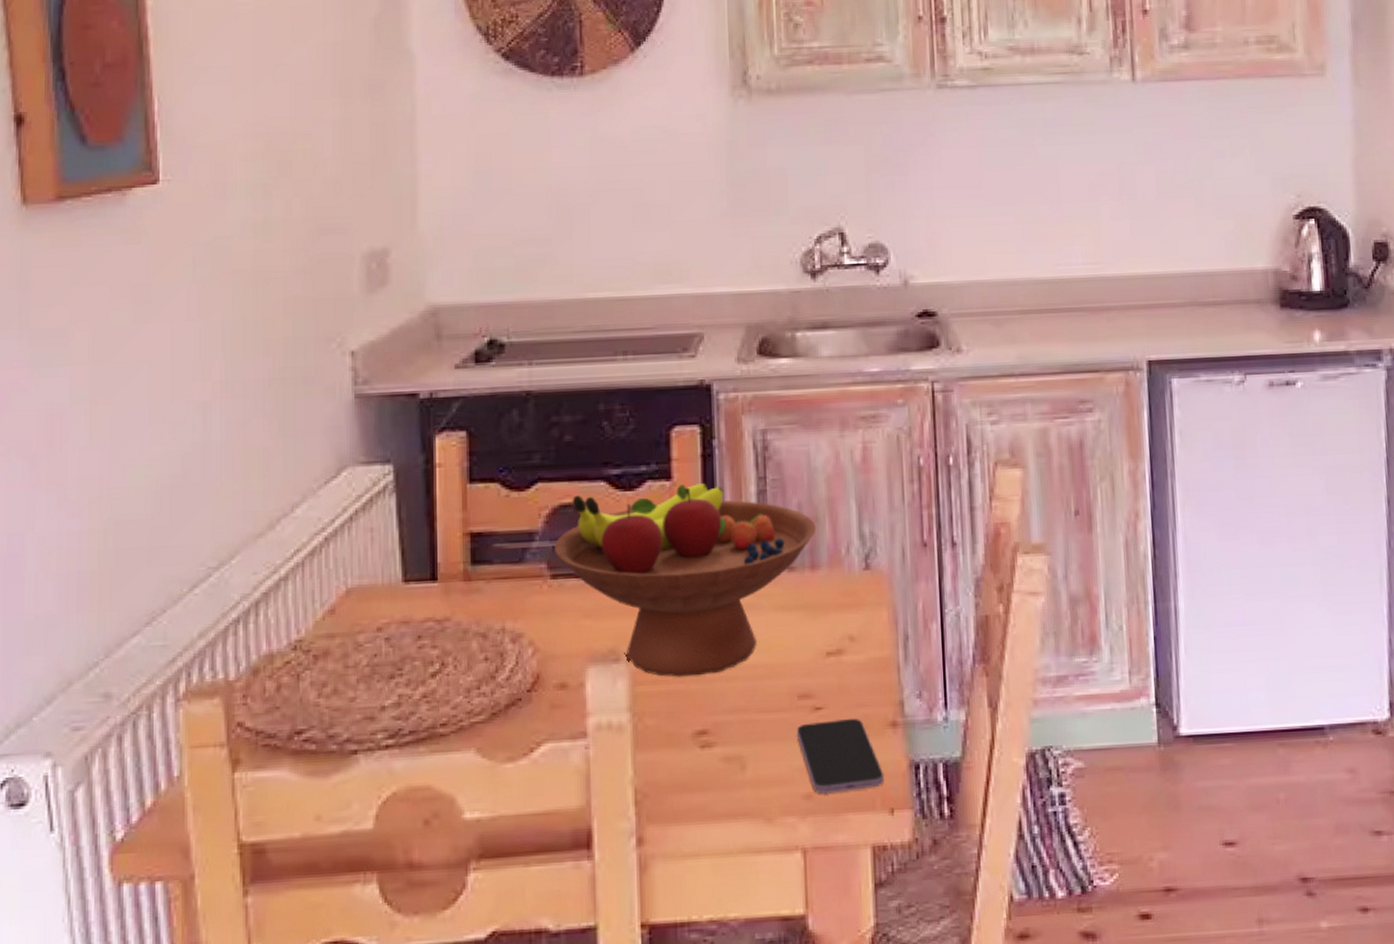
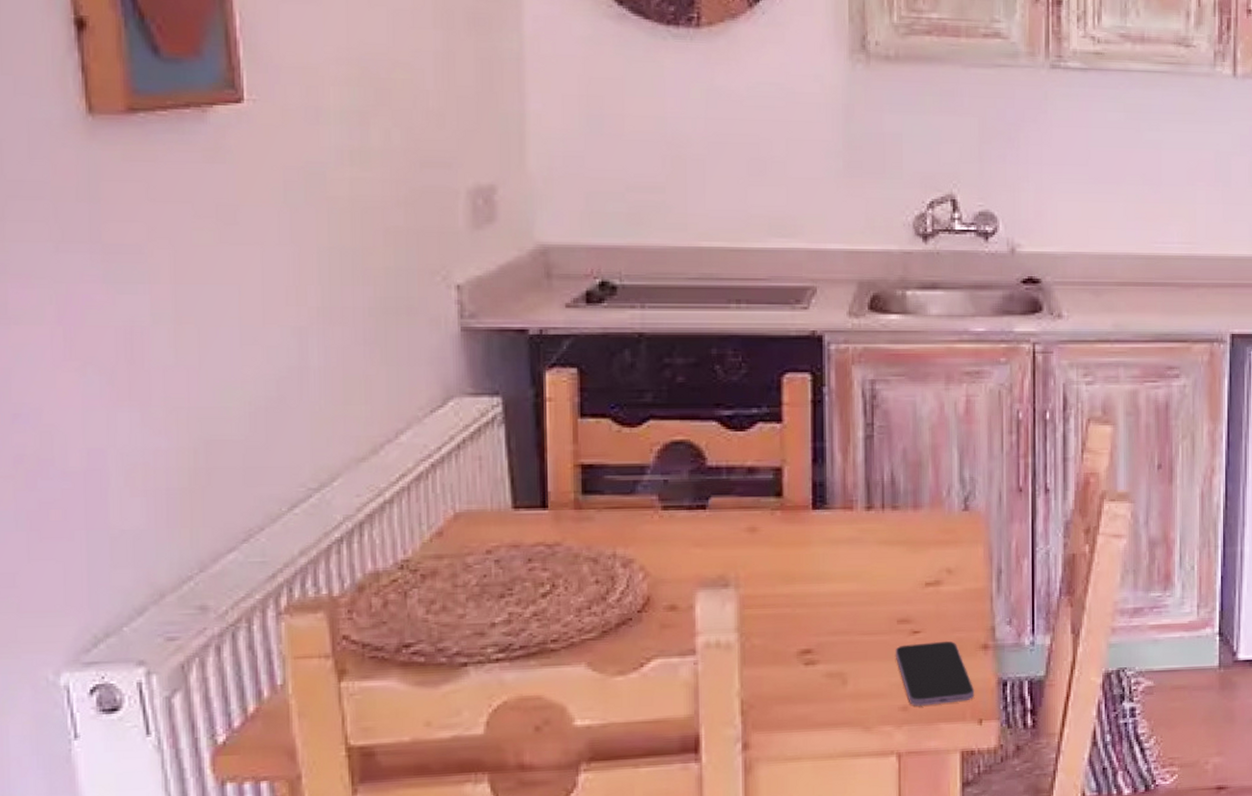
fruit bowl: present [555,482,817,677] -> none [666,426,920,602]

